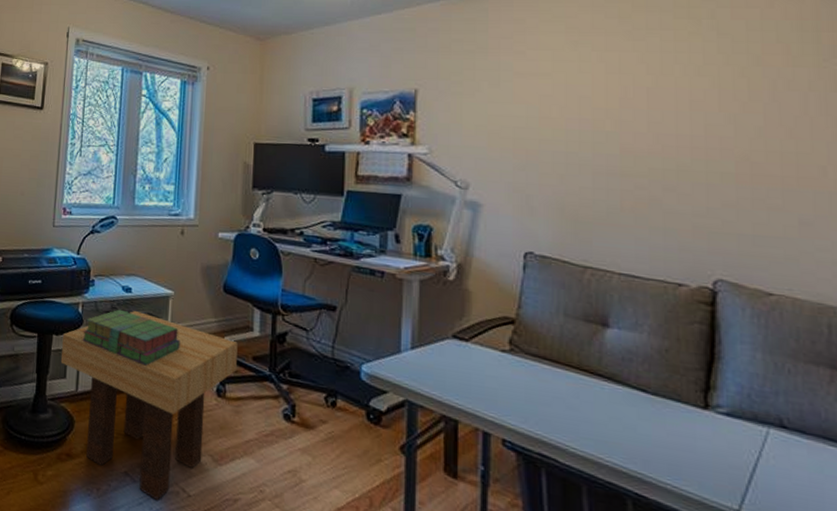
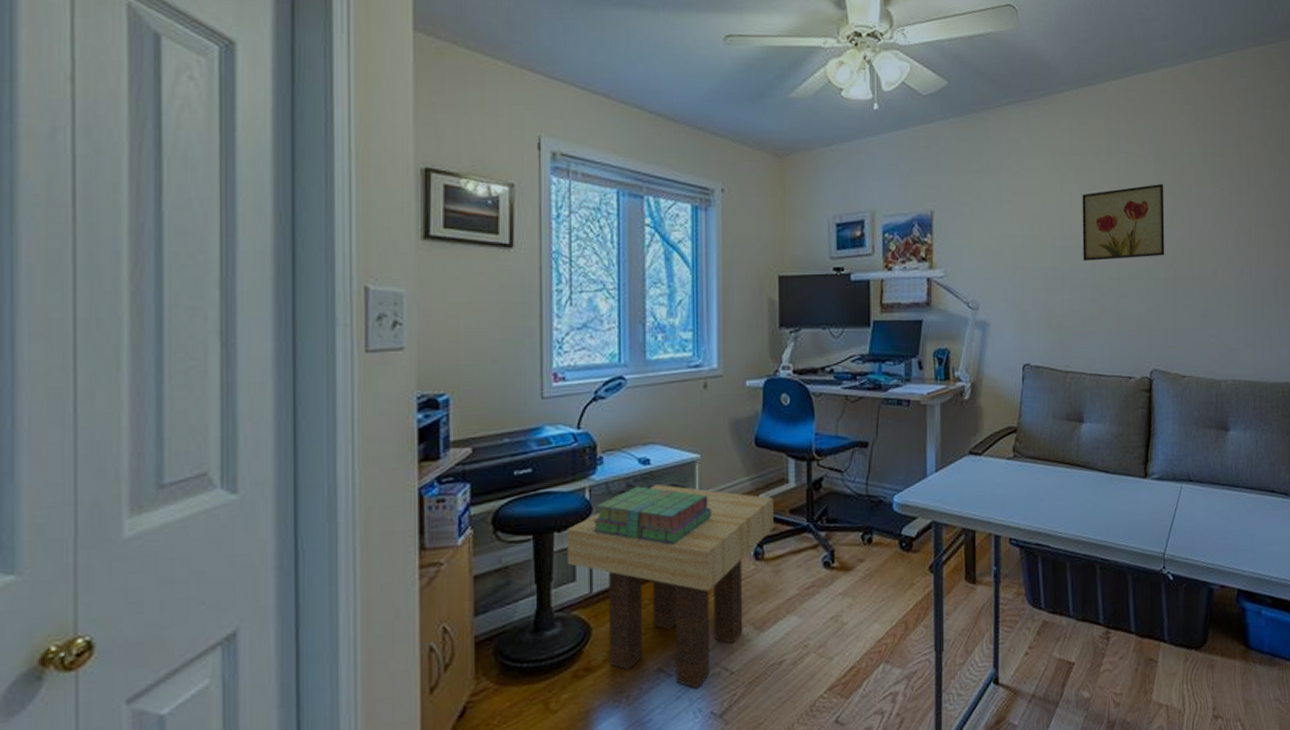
wall art: none [608,63,736,148] -> present [1082,183,1165,261]

